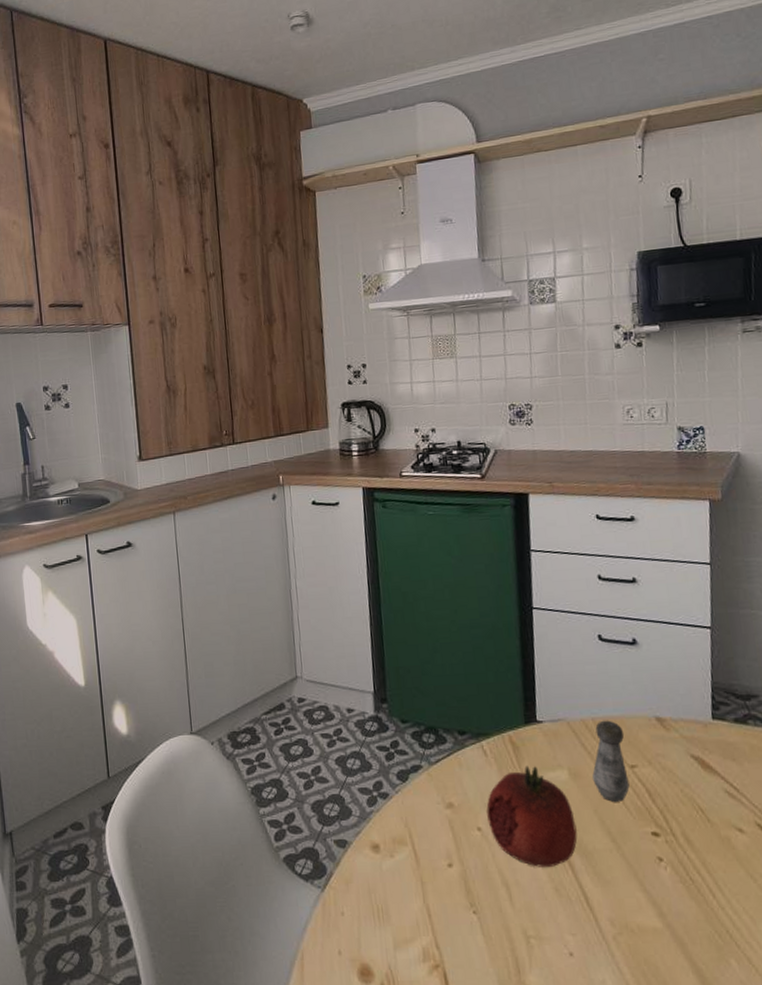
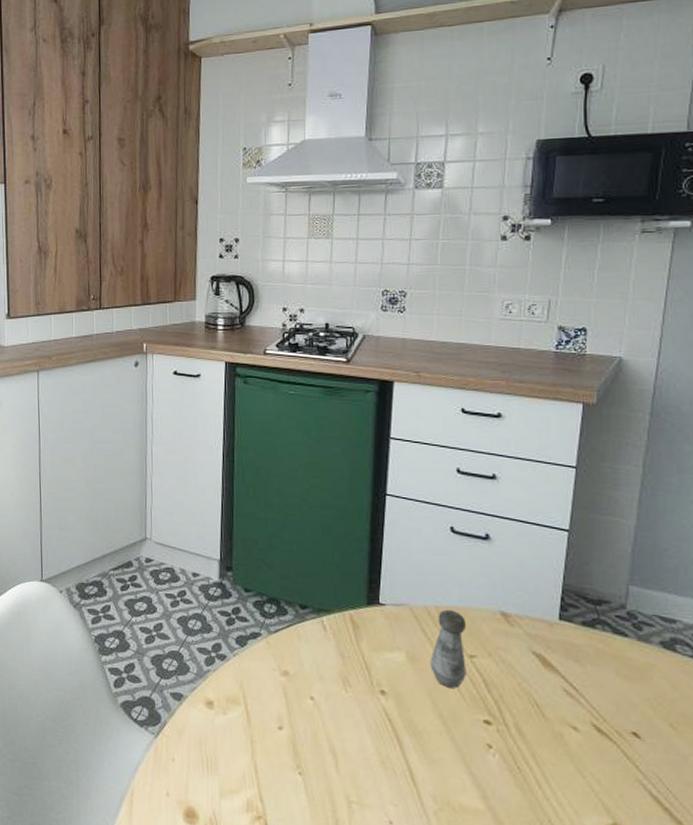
fruit: present [485,765,577,867] -> none [320,644,409,741]

